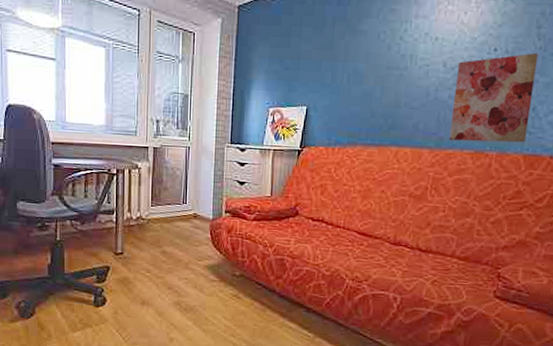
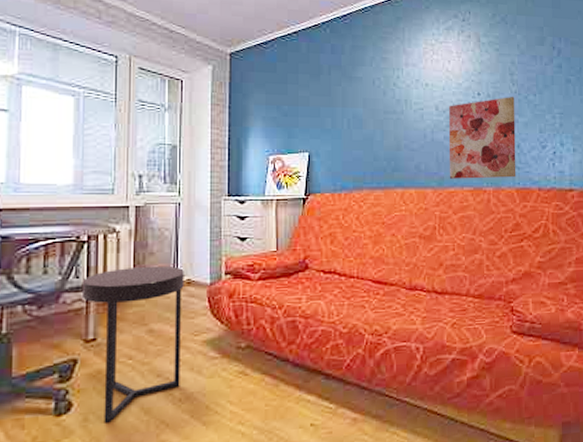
side table: none [112,198,191,318] -> present [81,265,184,423]

